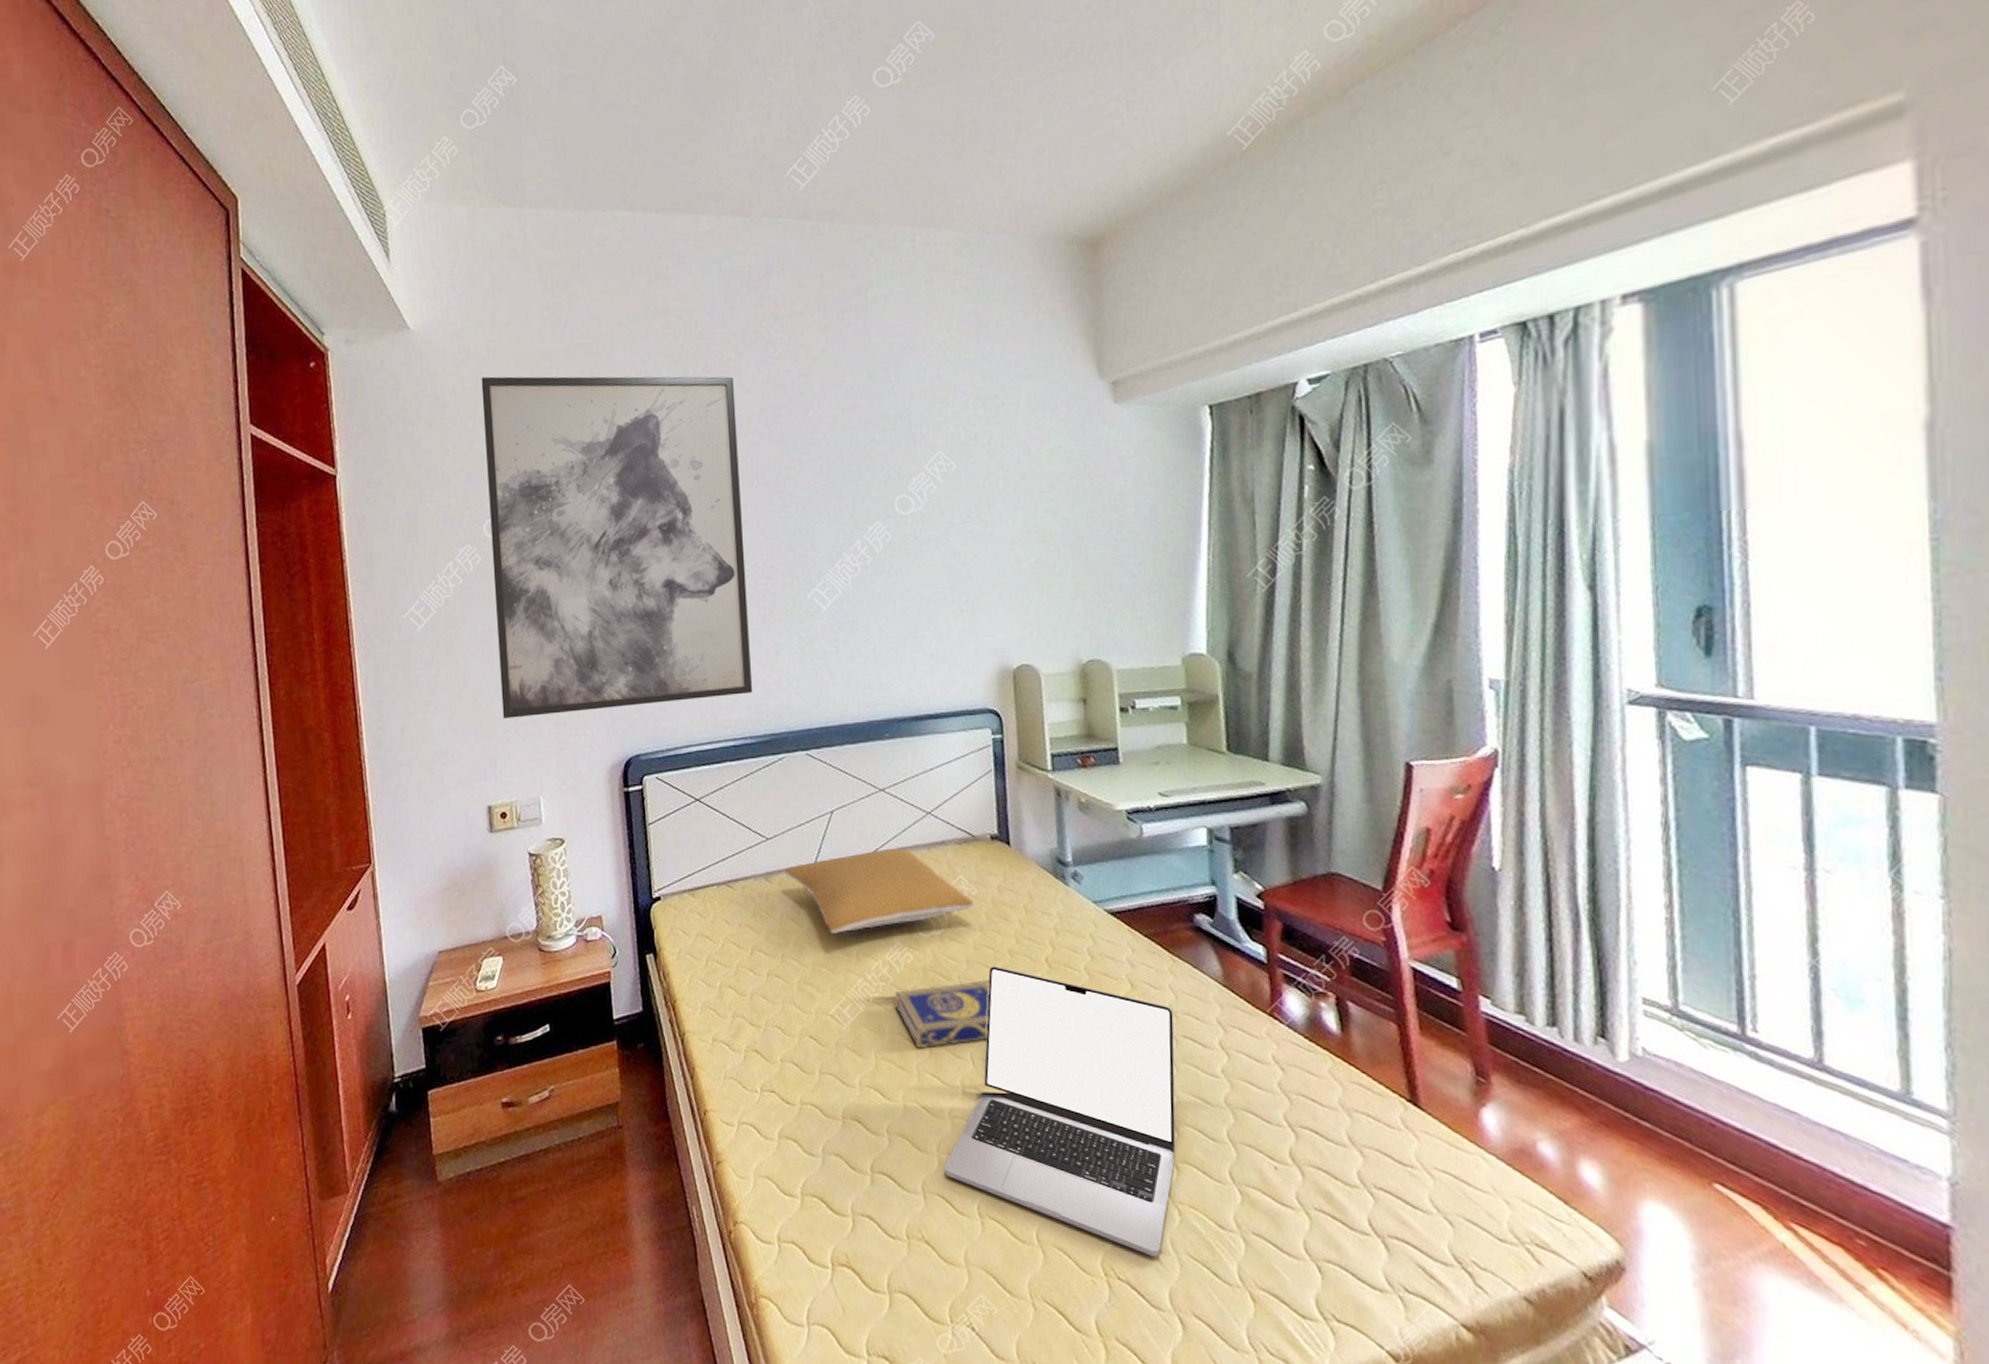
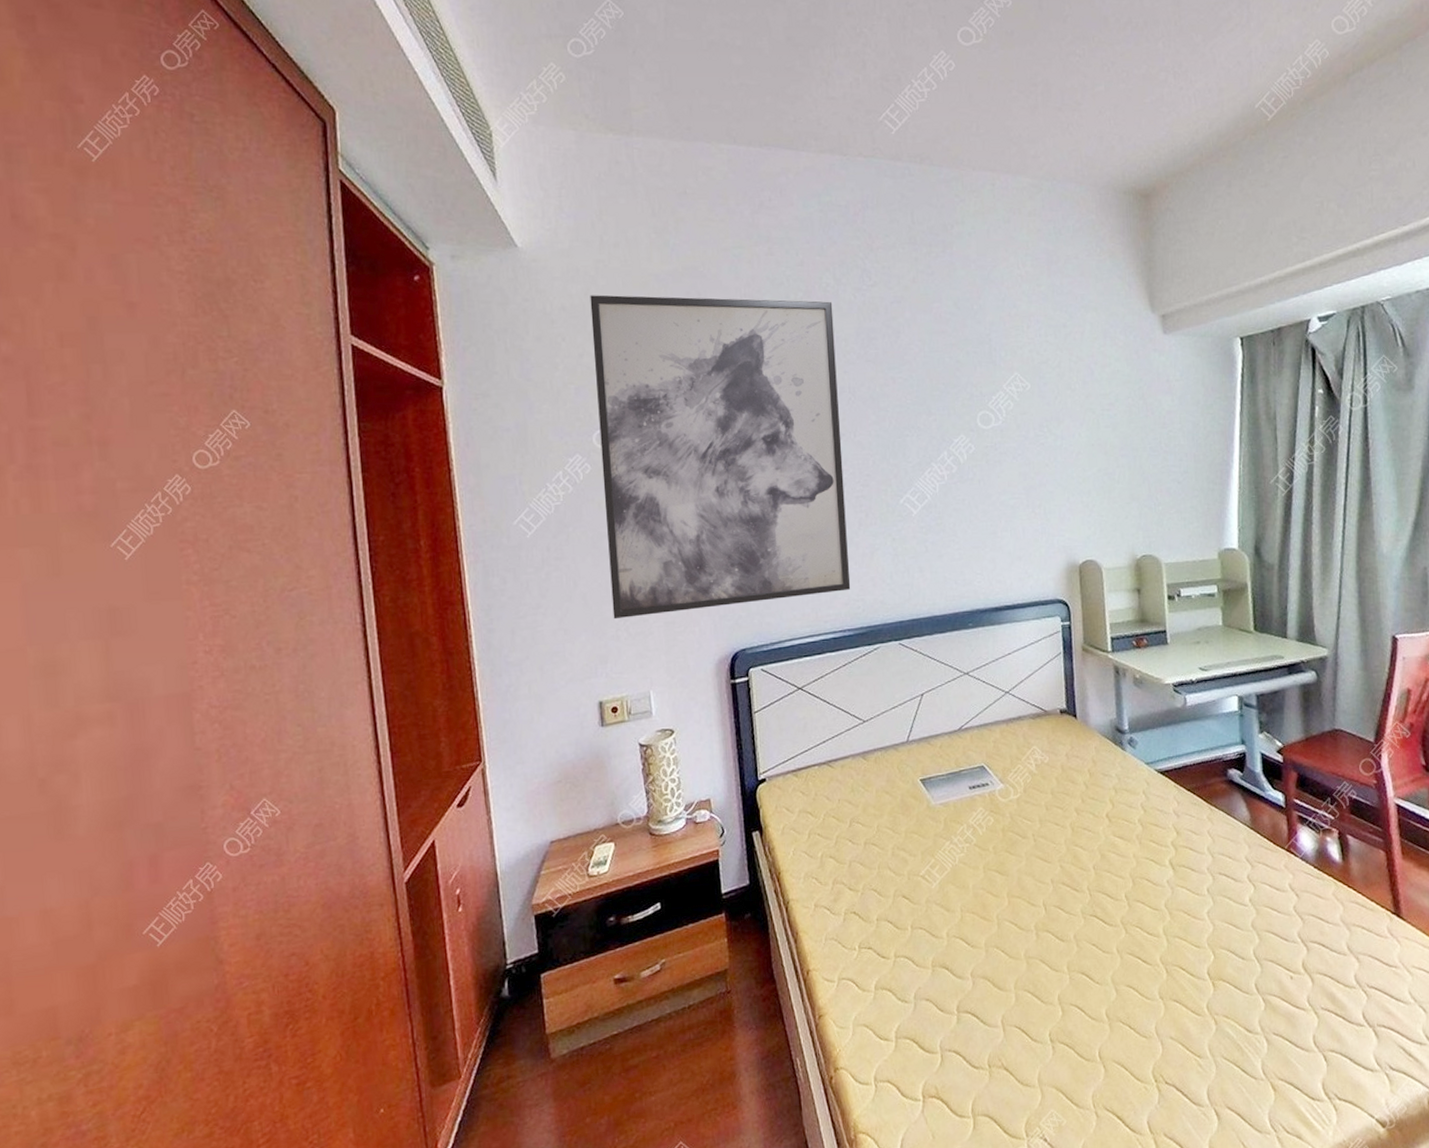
pillow: present [785,848,974,935] -> none [880,724,1046,804]
book: present [896,981,990,1049] -> none [978,837,1060,900]
laptop: present [944,966,1176,1257] -> none [1020,824,1213,1062]

